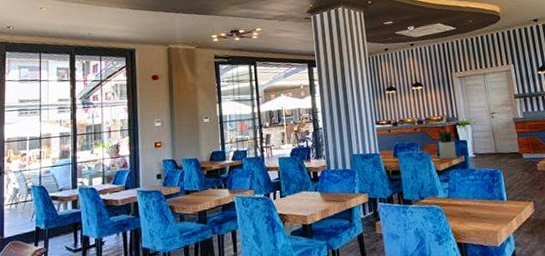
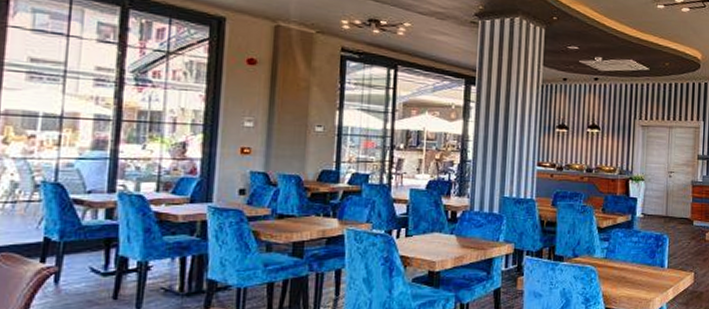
planter: present [438,129,458,160] -> none [602,182,624,217]

